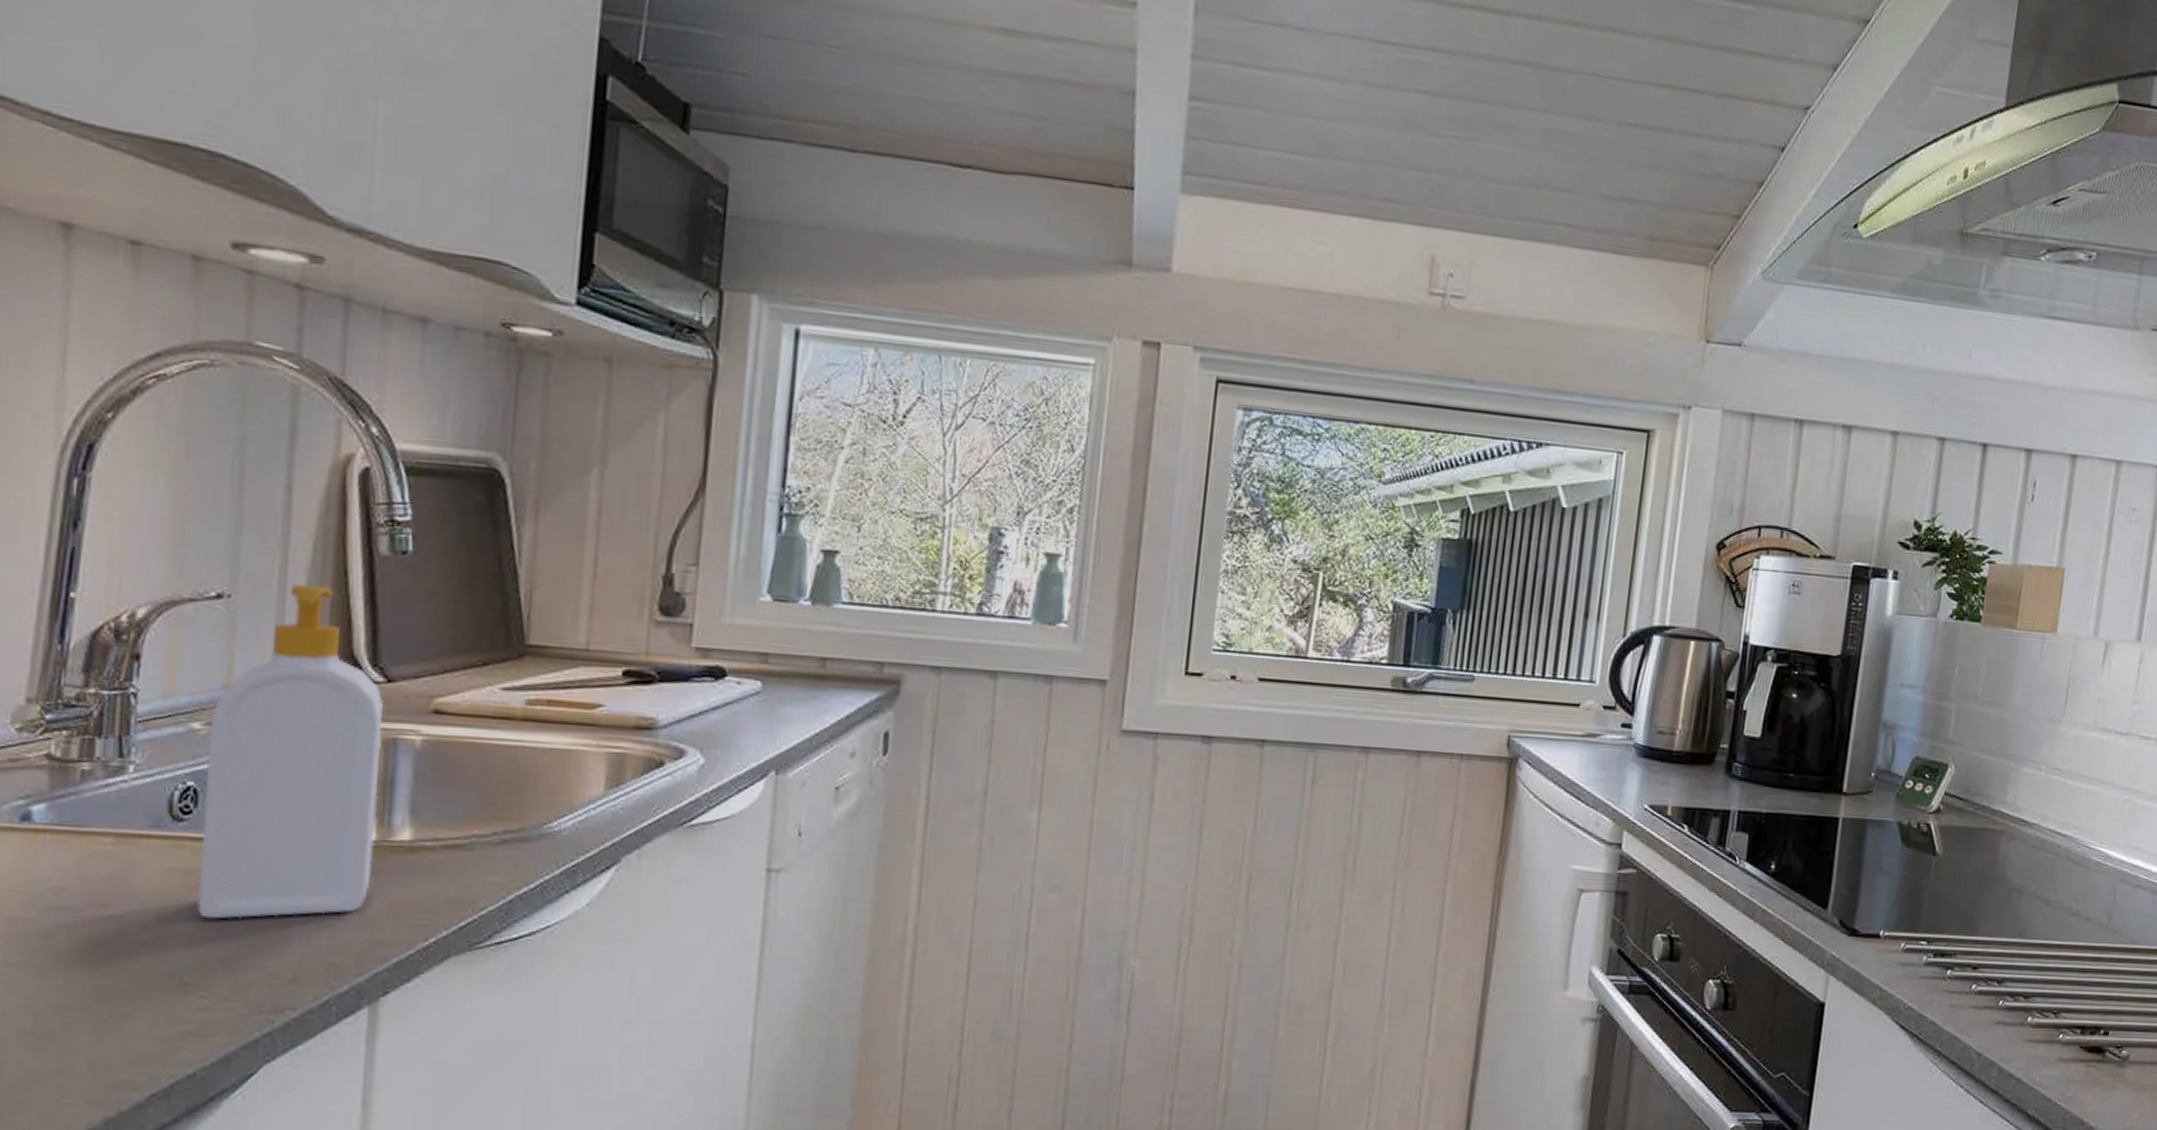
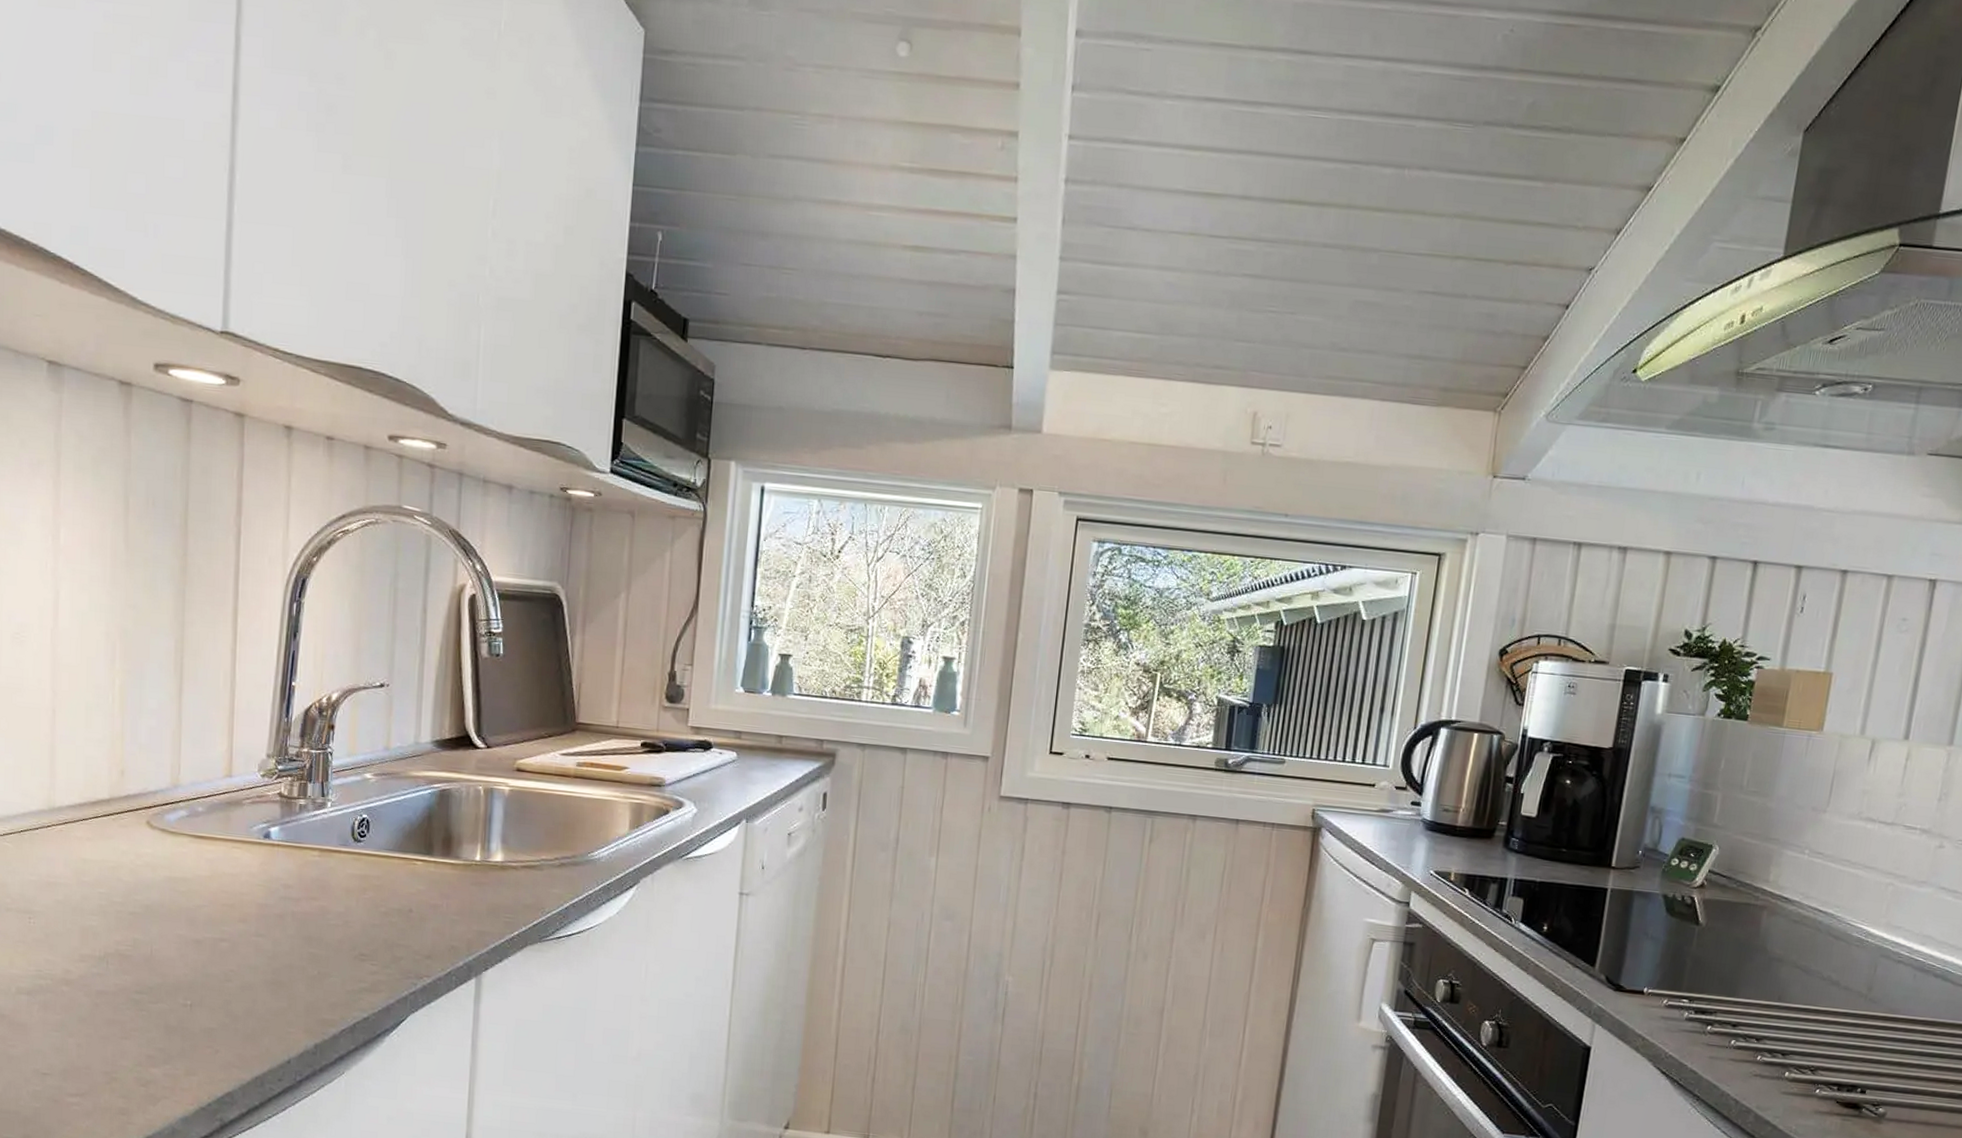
soap bottle: present [197,584,384,919] -> none [369,677,485,912]

